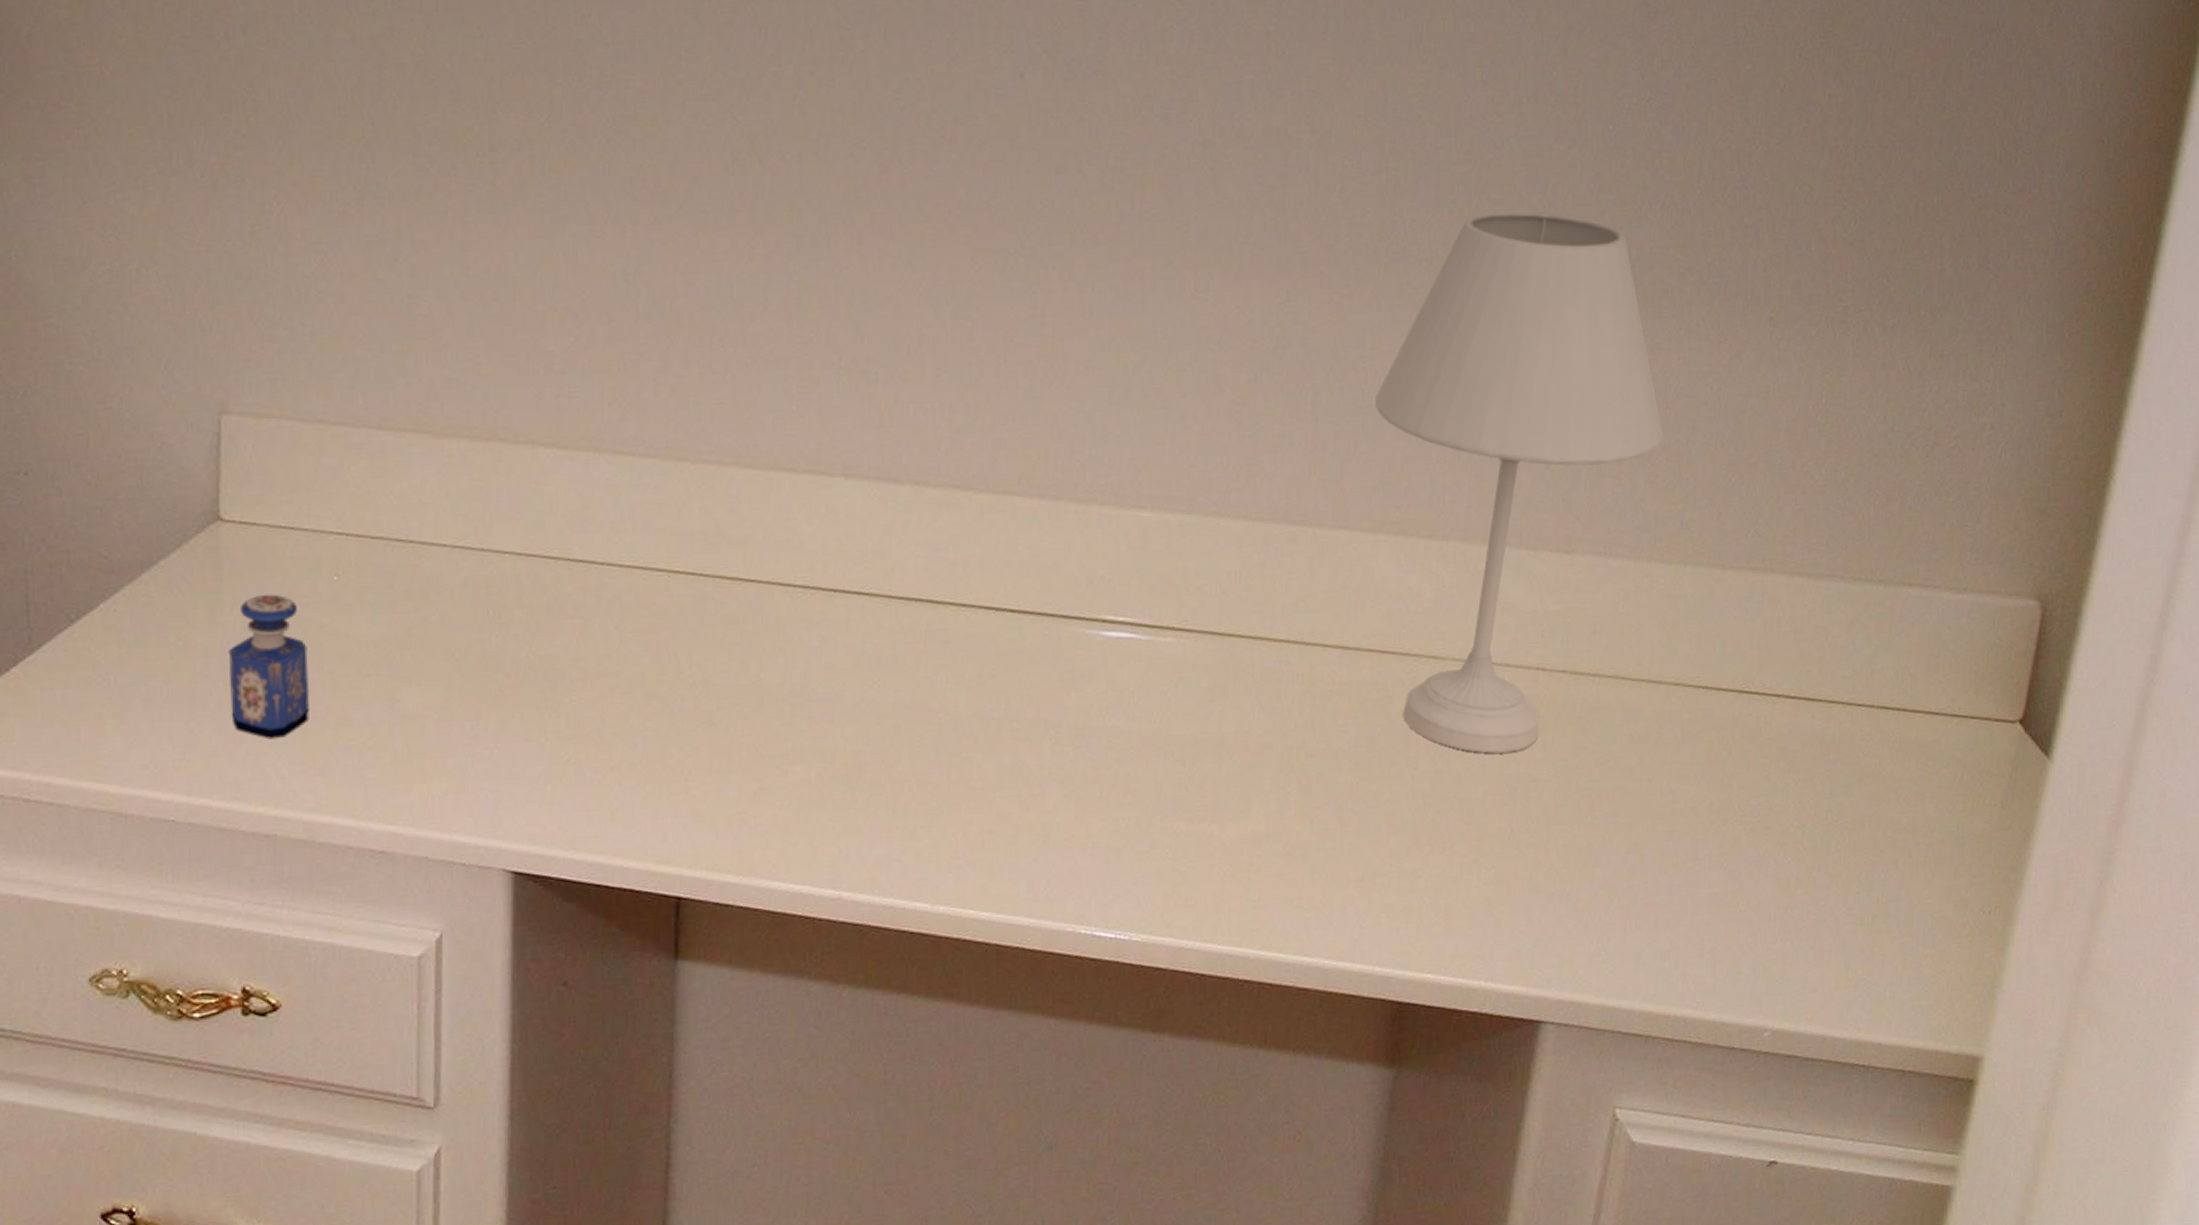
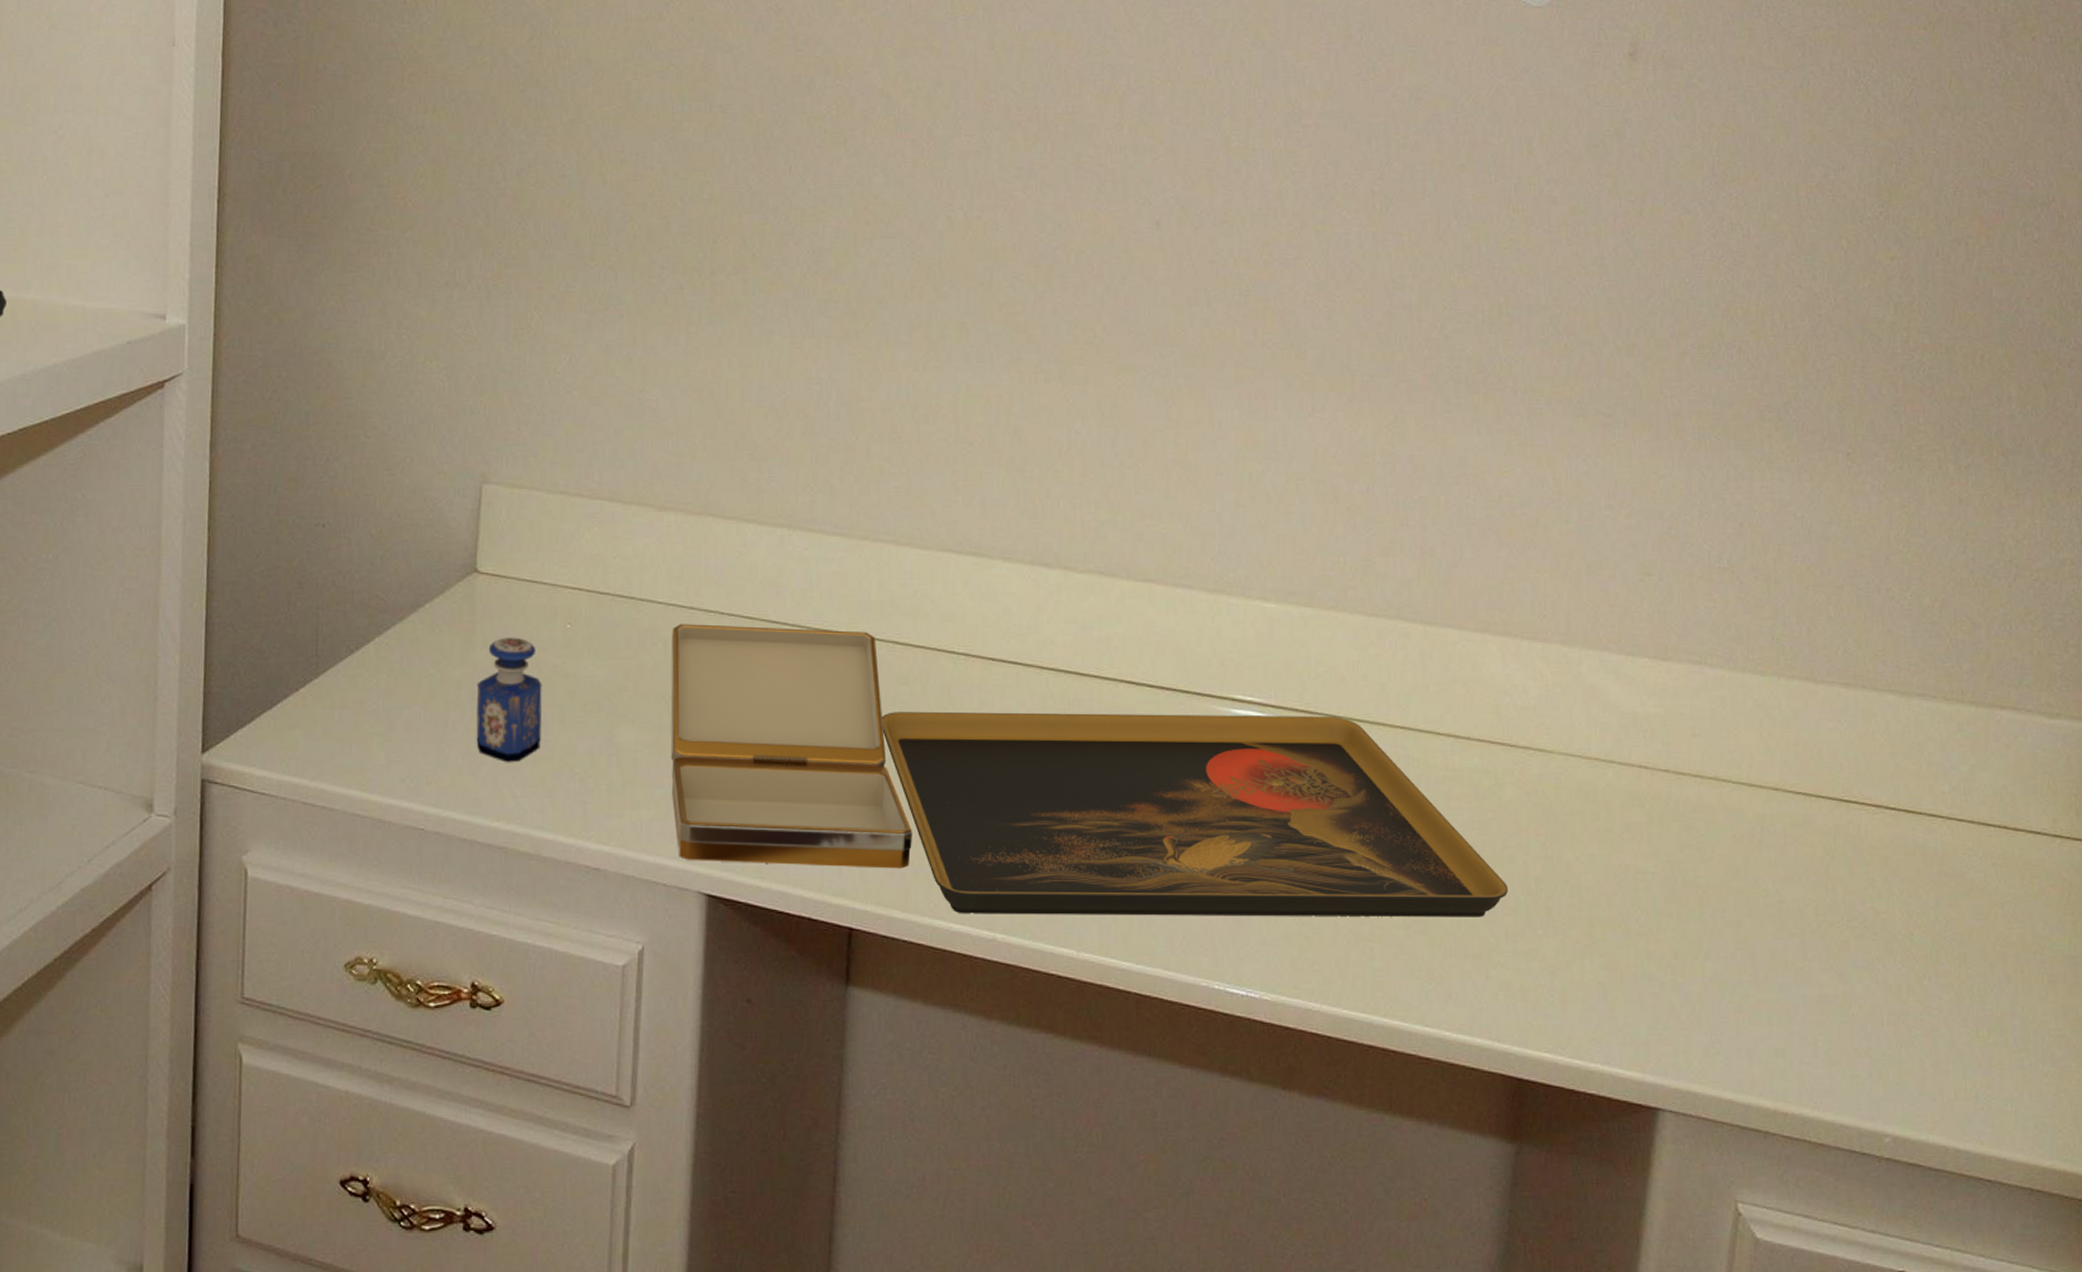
jewelry box: none [460,566,746,836] -> present [670,623,912,869]
decorative tray: none [709,633,1394,874] -> present [882,712,1508,917]
table lamp: present [1375,211,1663,754] -> none [1478,350,1750,844]

